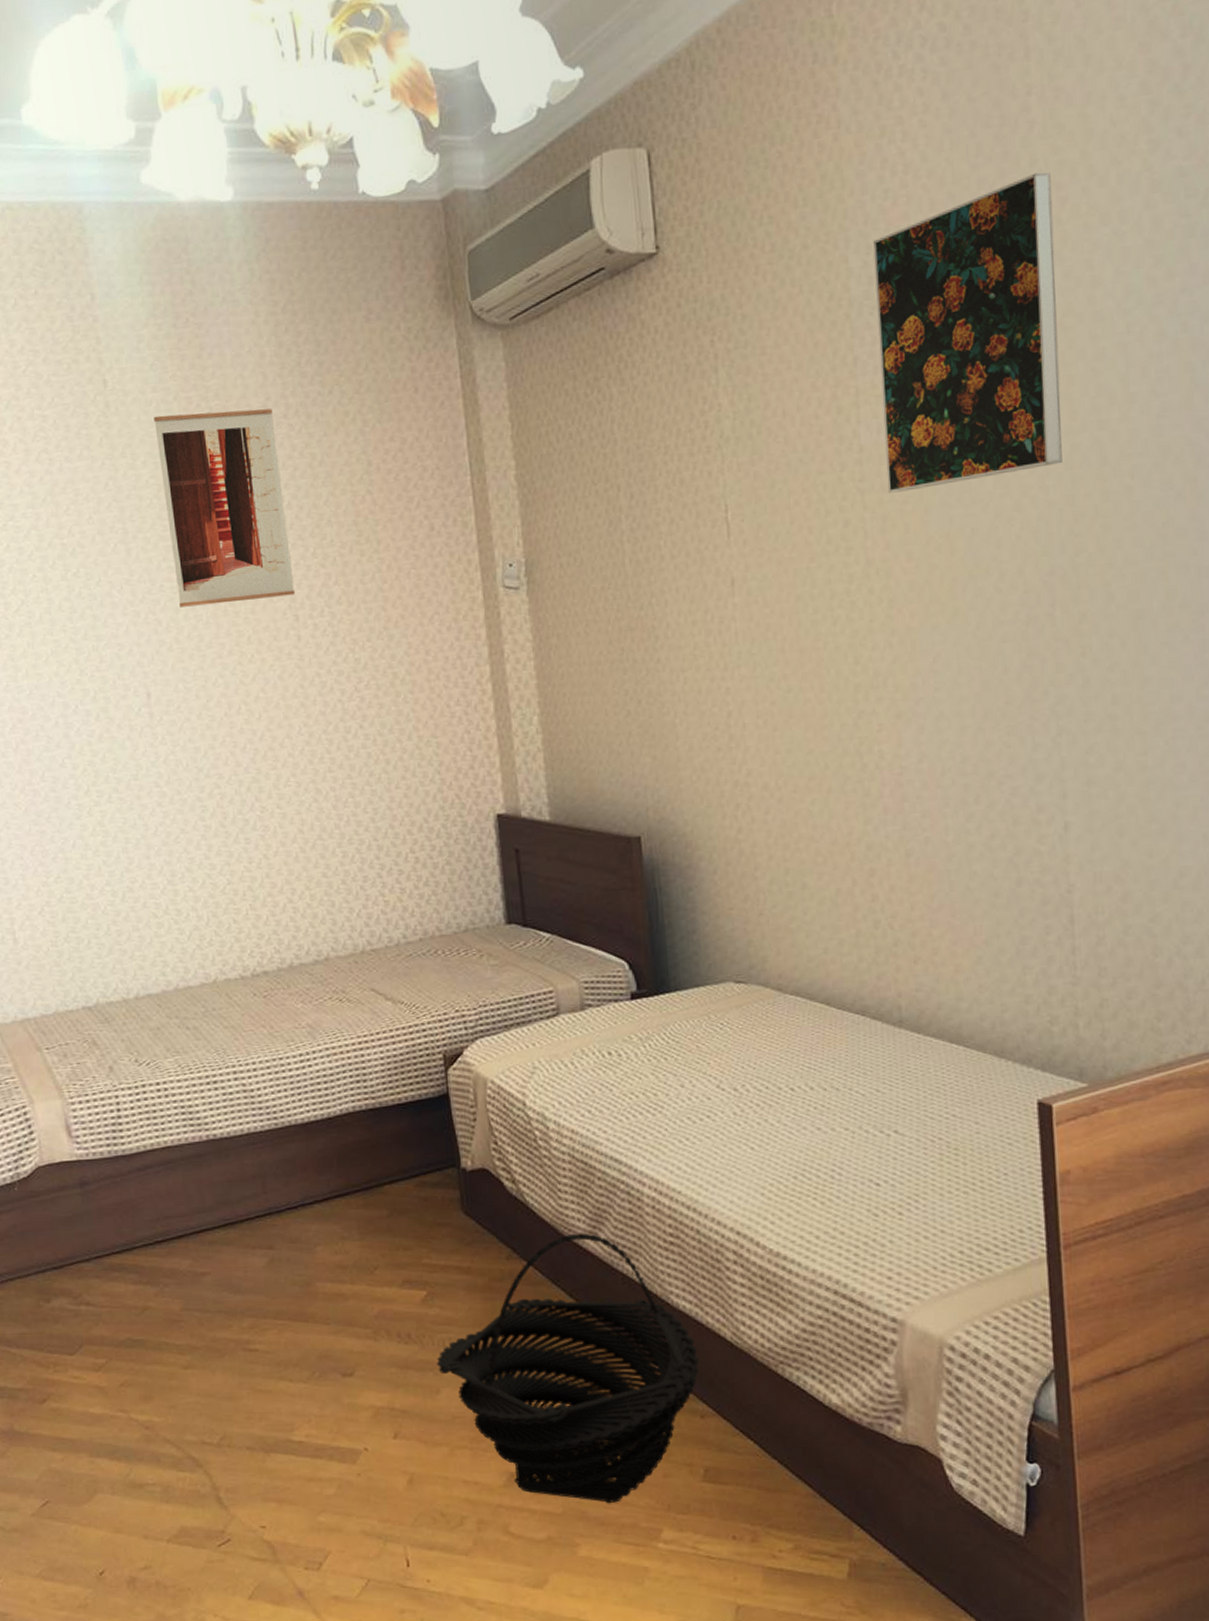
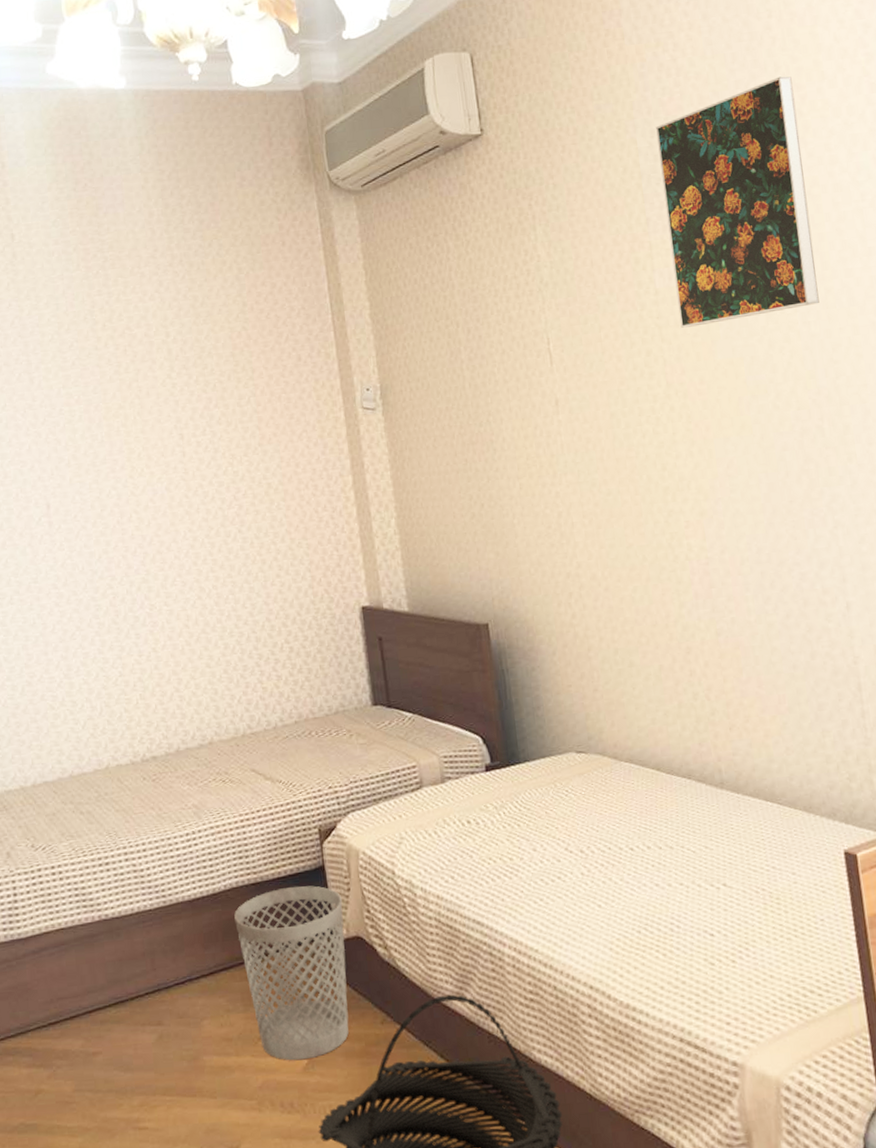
wall art: present [154,408,295,607] -> none [56,258,180,428]
wastebasket: none [350,1114,472,1292] -> present [234,886,349,1061]

